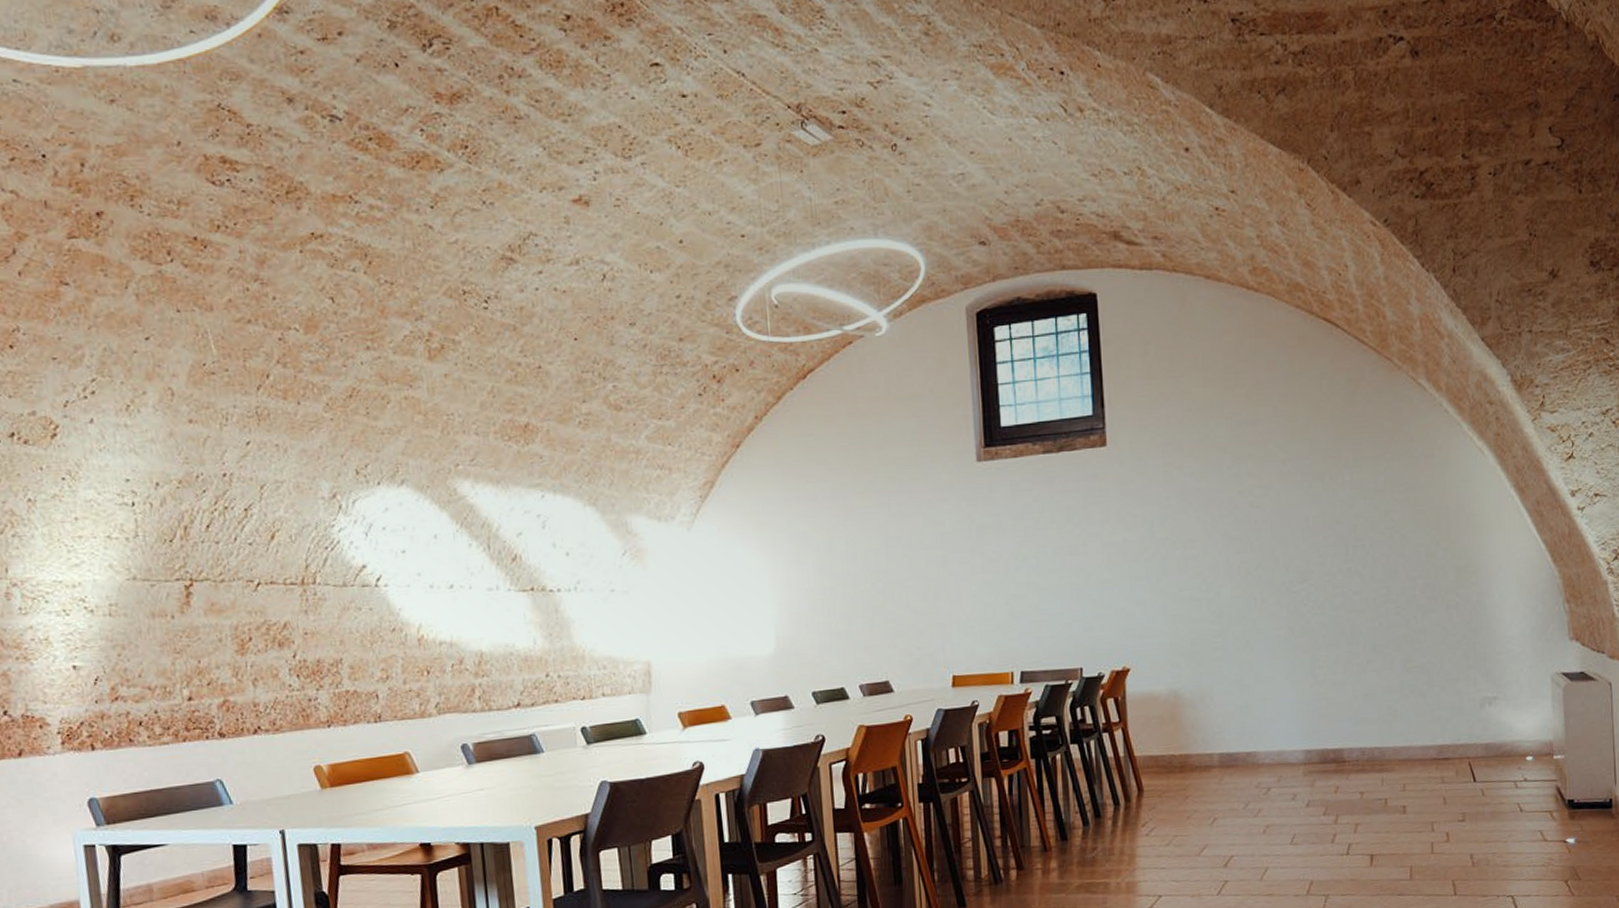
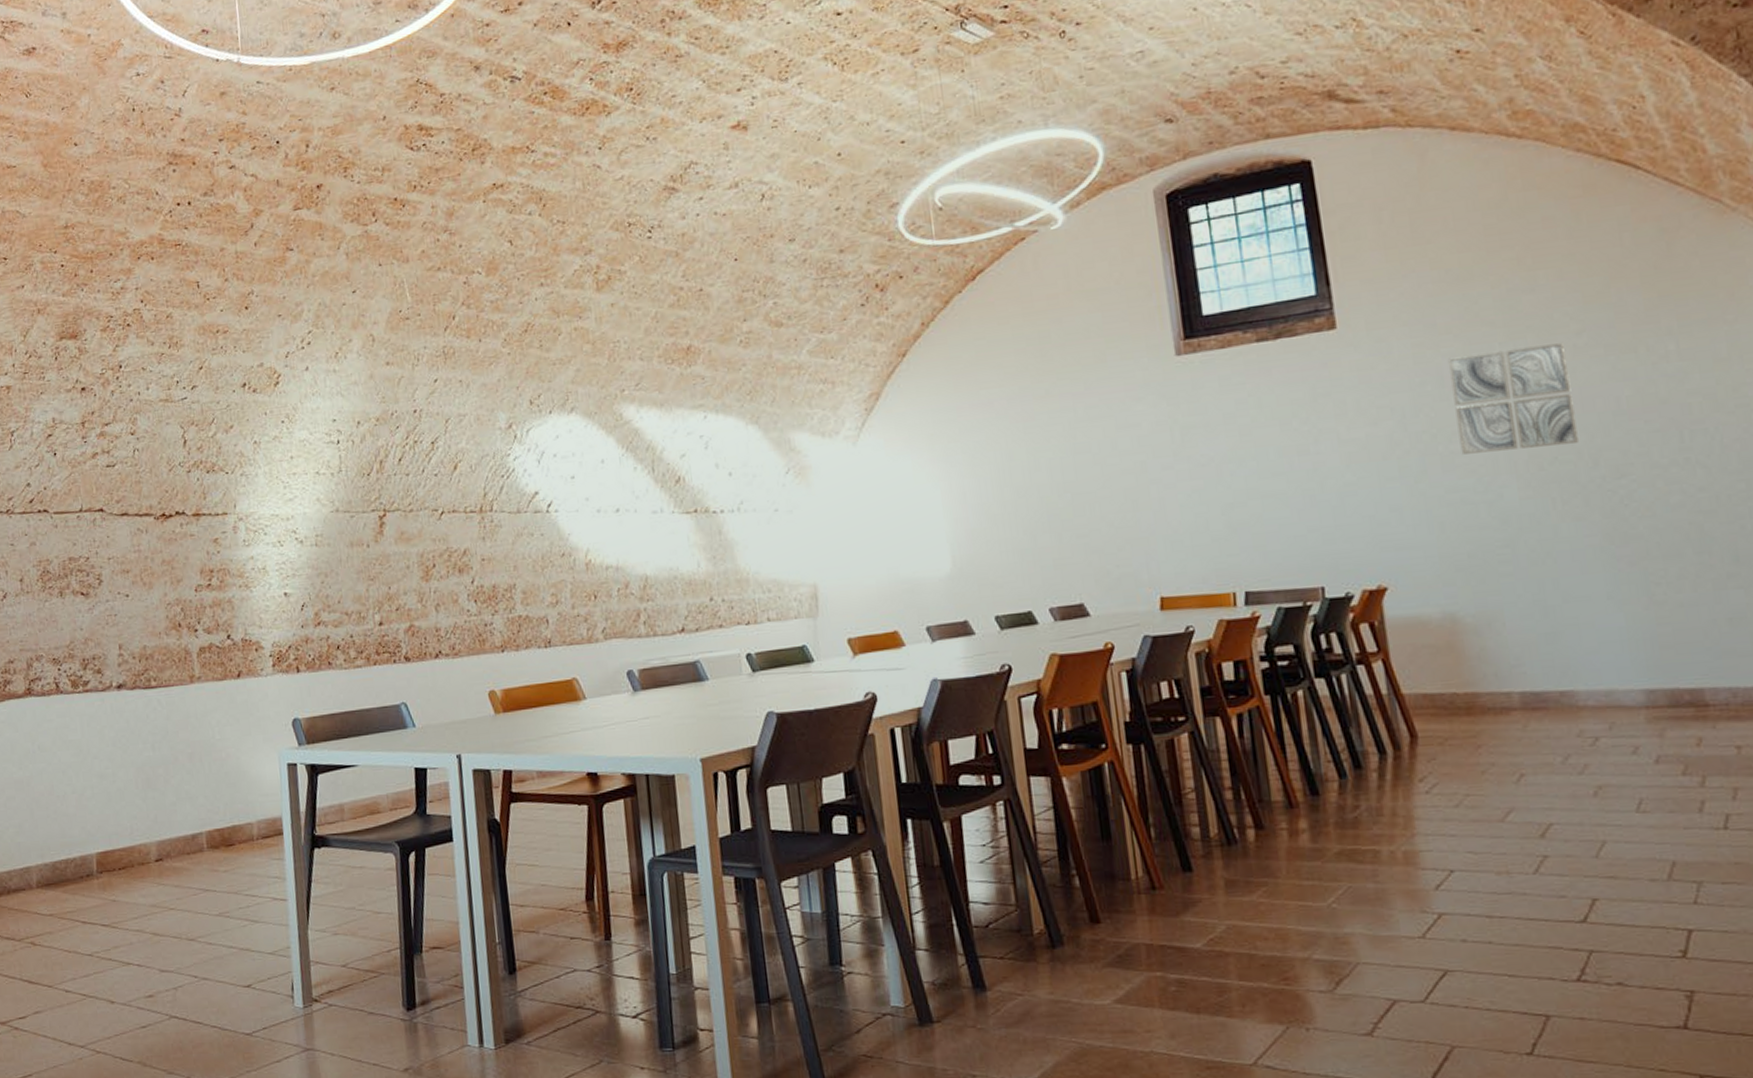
wall art: none [1188,470,1277,559] -> present [1447,343,1578,455]

